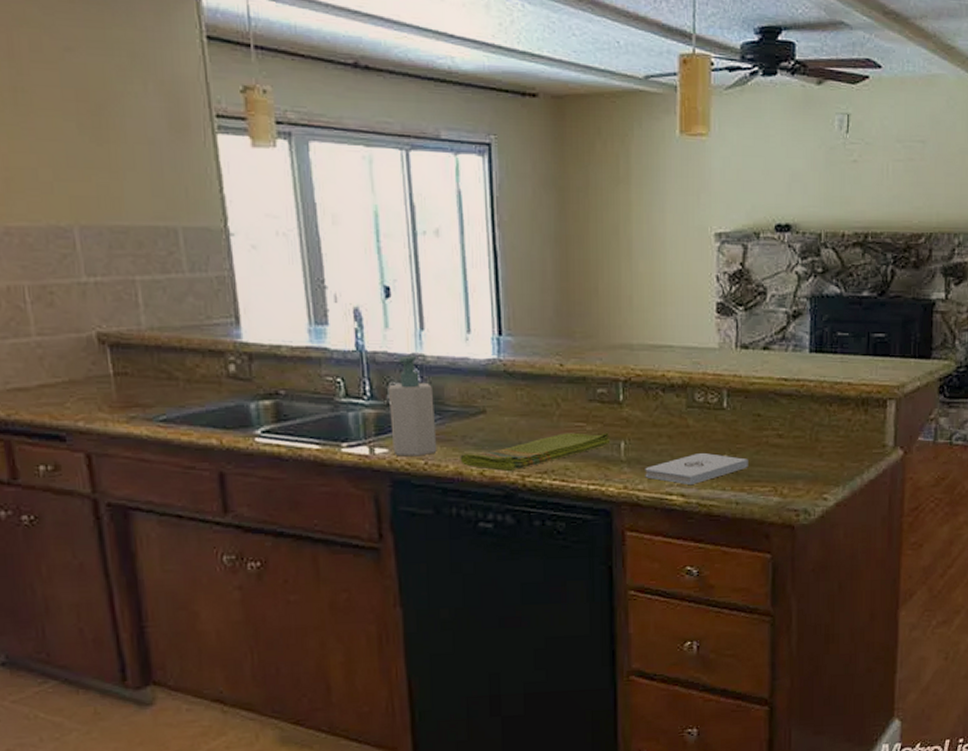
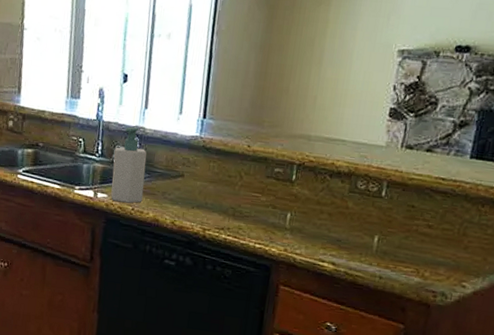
dish towel: present [460,432,611,471] -> none [158,200,280,224]
notepad: present [645,453,748,486] -> none [303,231,397,257]

